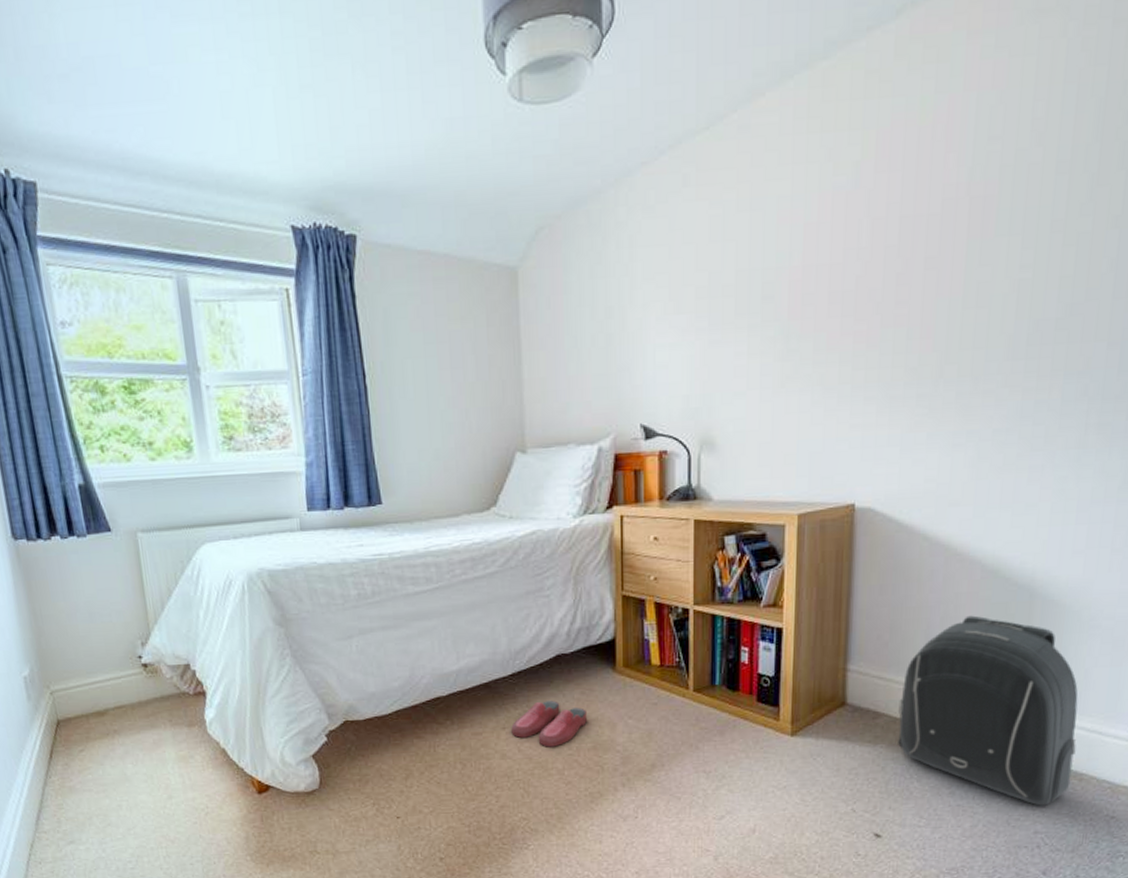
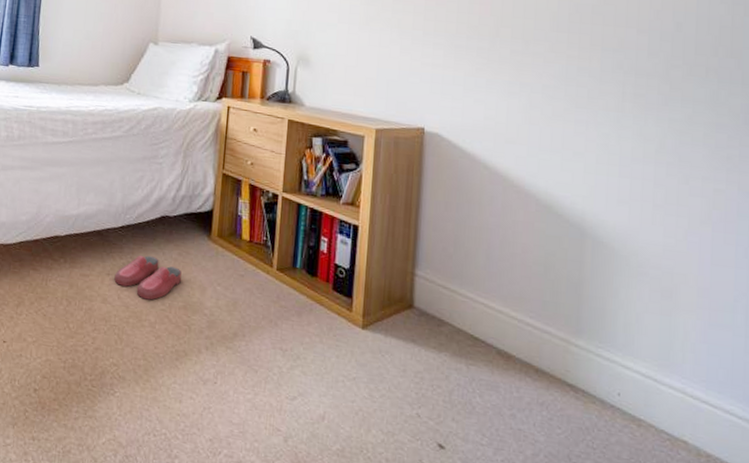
backpack: present [898,615,1078,806] -> none [461,243,633,447]

